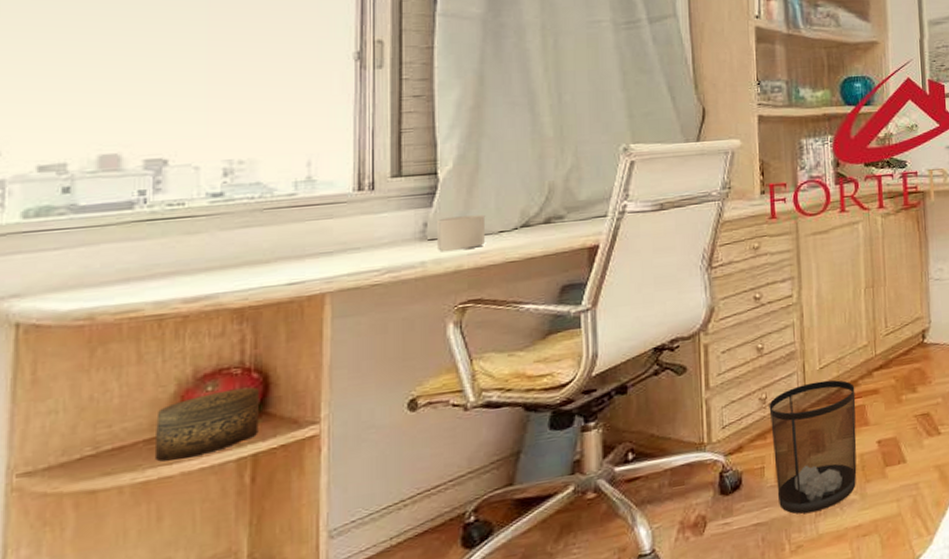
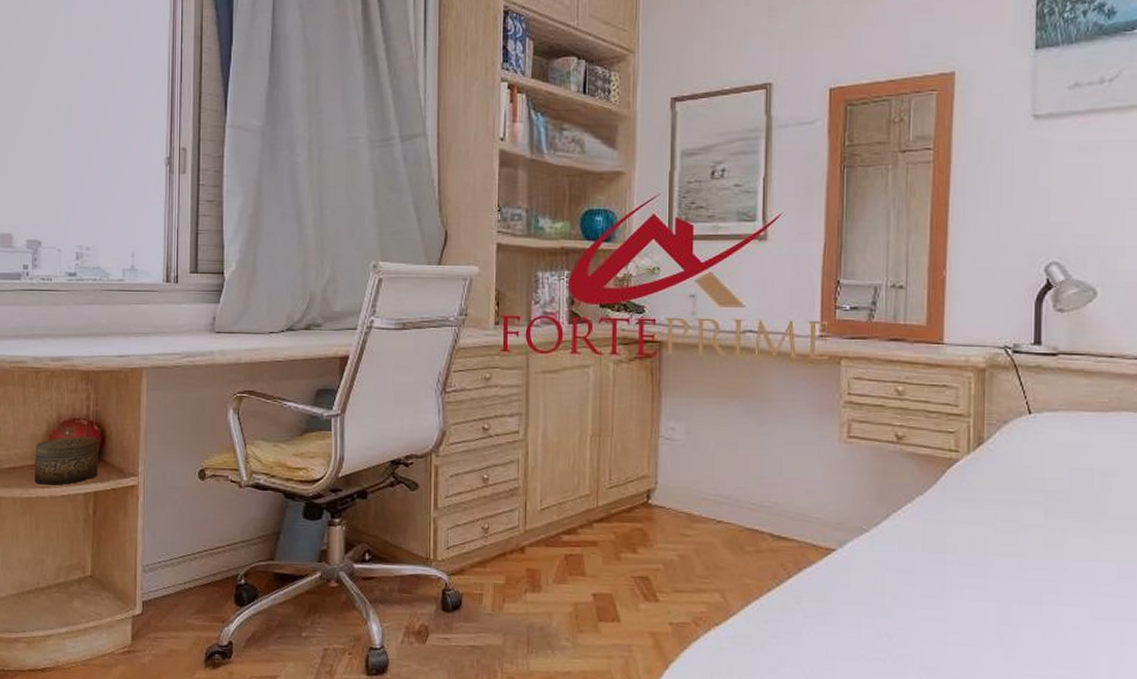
mug: present [437,214,486,252] -> none [223,314,259,345]
waste bin: present [769,380,857,514] -> none [490,521,574,649]

